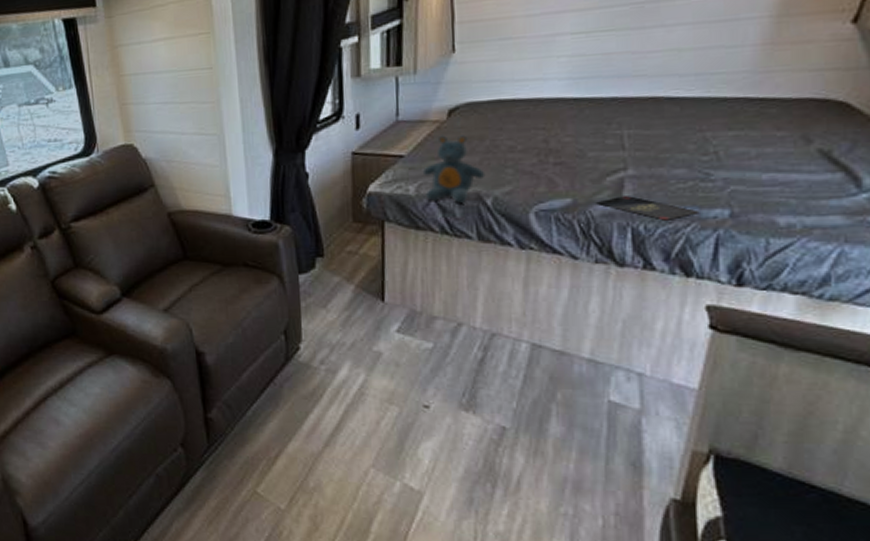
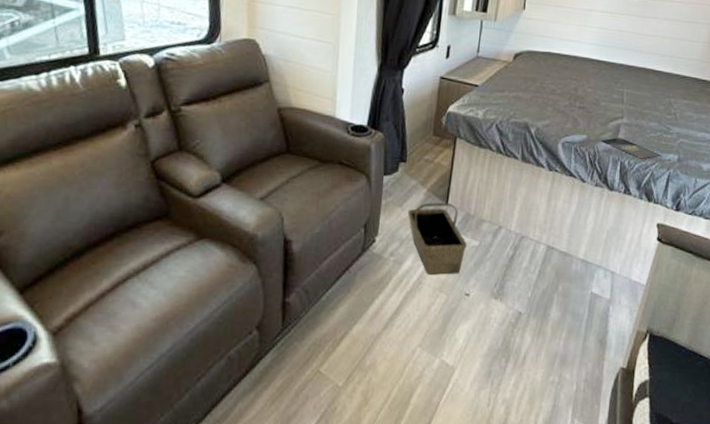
basket: none [335,299,417,384] -> present [408,202,467,275]
stuffed animal: present [422,135,486,204] -> none [490,73,533,130]

